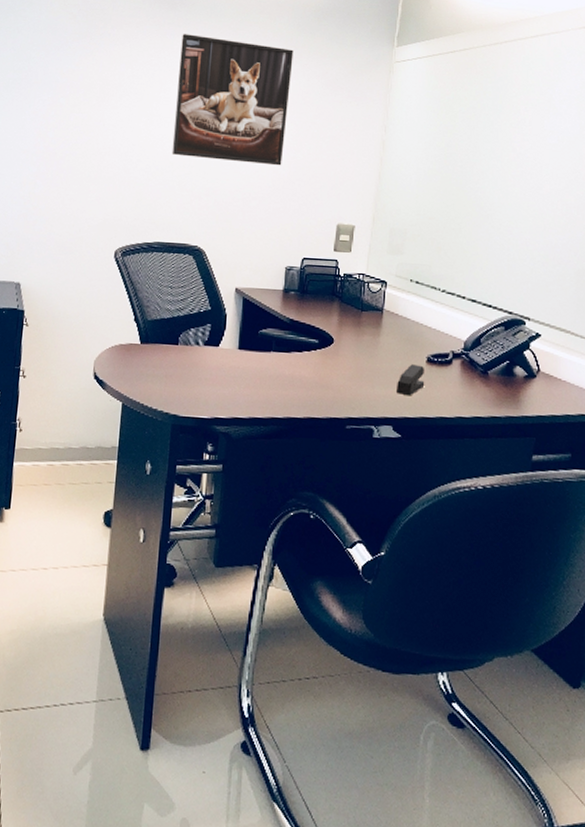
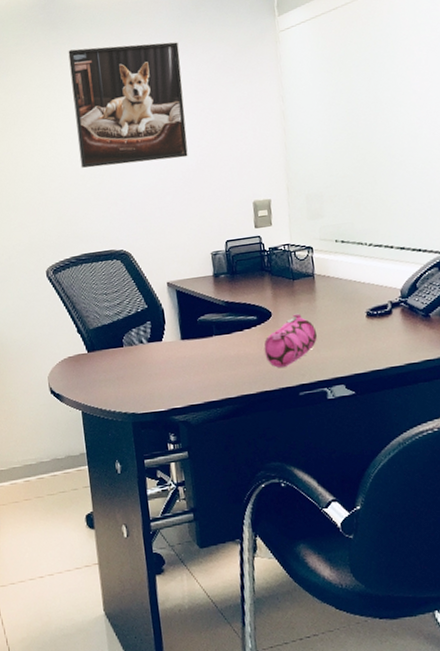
pencil case: none [319,345,375,398] -> present [264,313,318,368]
stapler: present [395,364,425,396] -> none [341,321,369,353]

